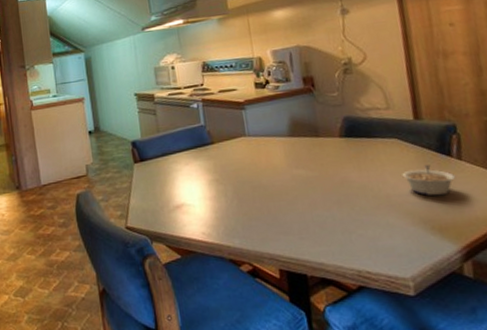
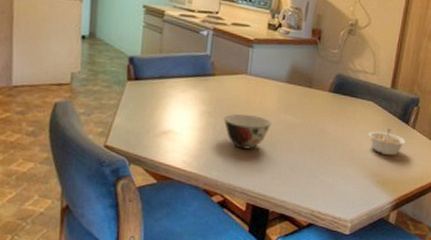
soup bowl: none [232,175,285,212] -> present [223,114,272,150]

